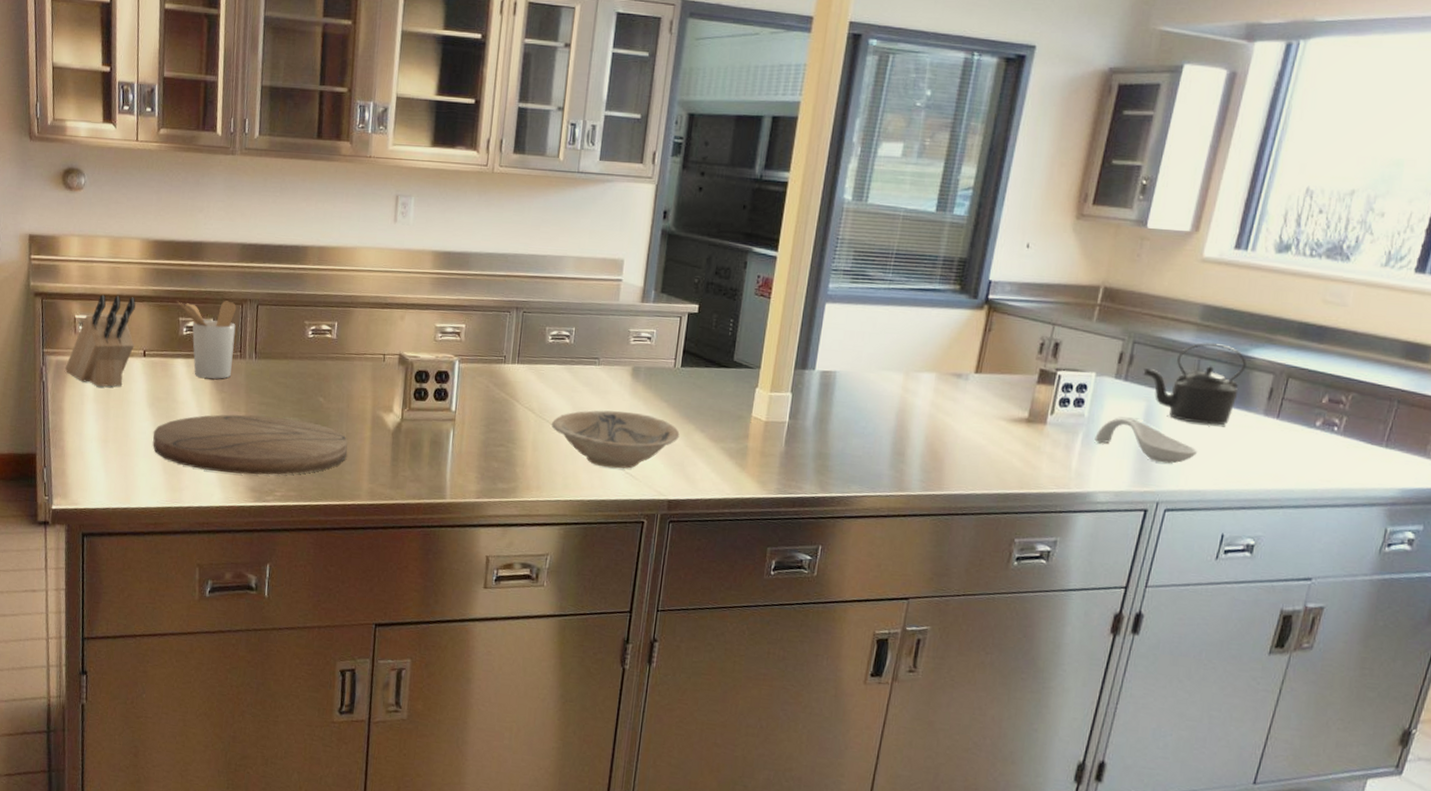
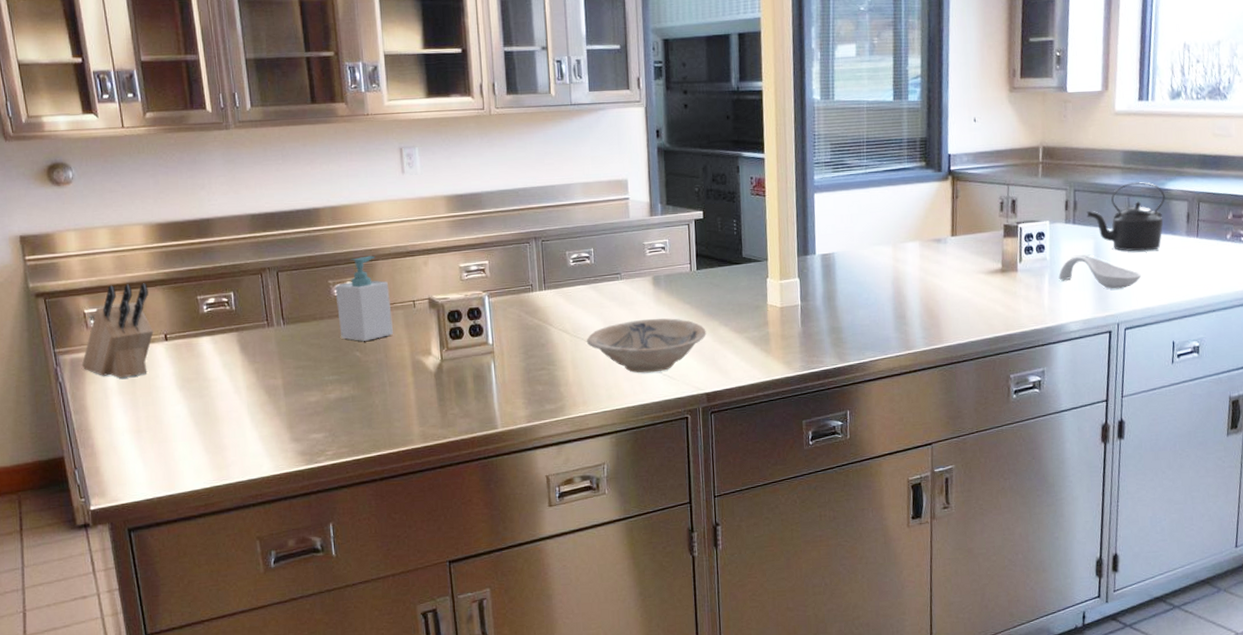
cutting board: present [153,414,348,475] -> none [188,377,392,443]
utensil holder: present [177,300,237,379] -> none [192,272,261,352]
soap bottle: none [307,301,362,388] -> present [335,255,393,341]

